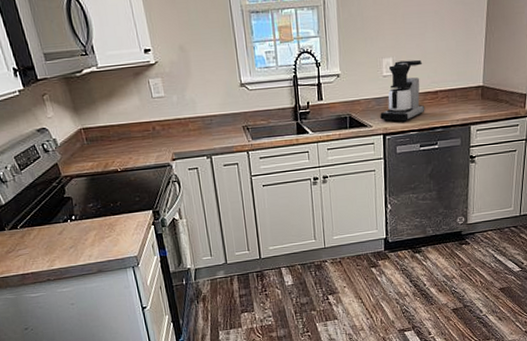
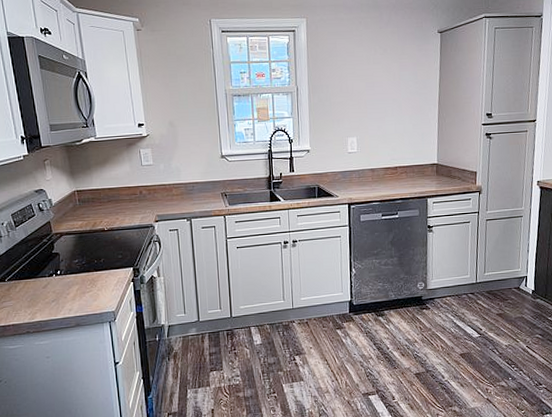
coffee maker: present [380,59,425,122] -> none [345,139,386,193]

